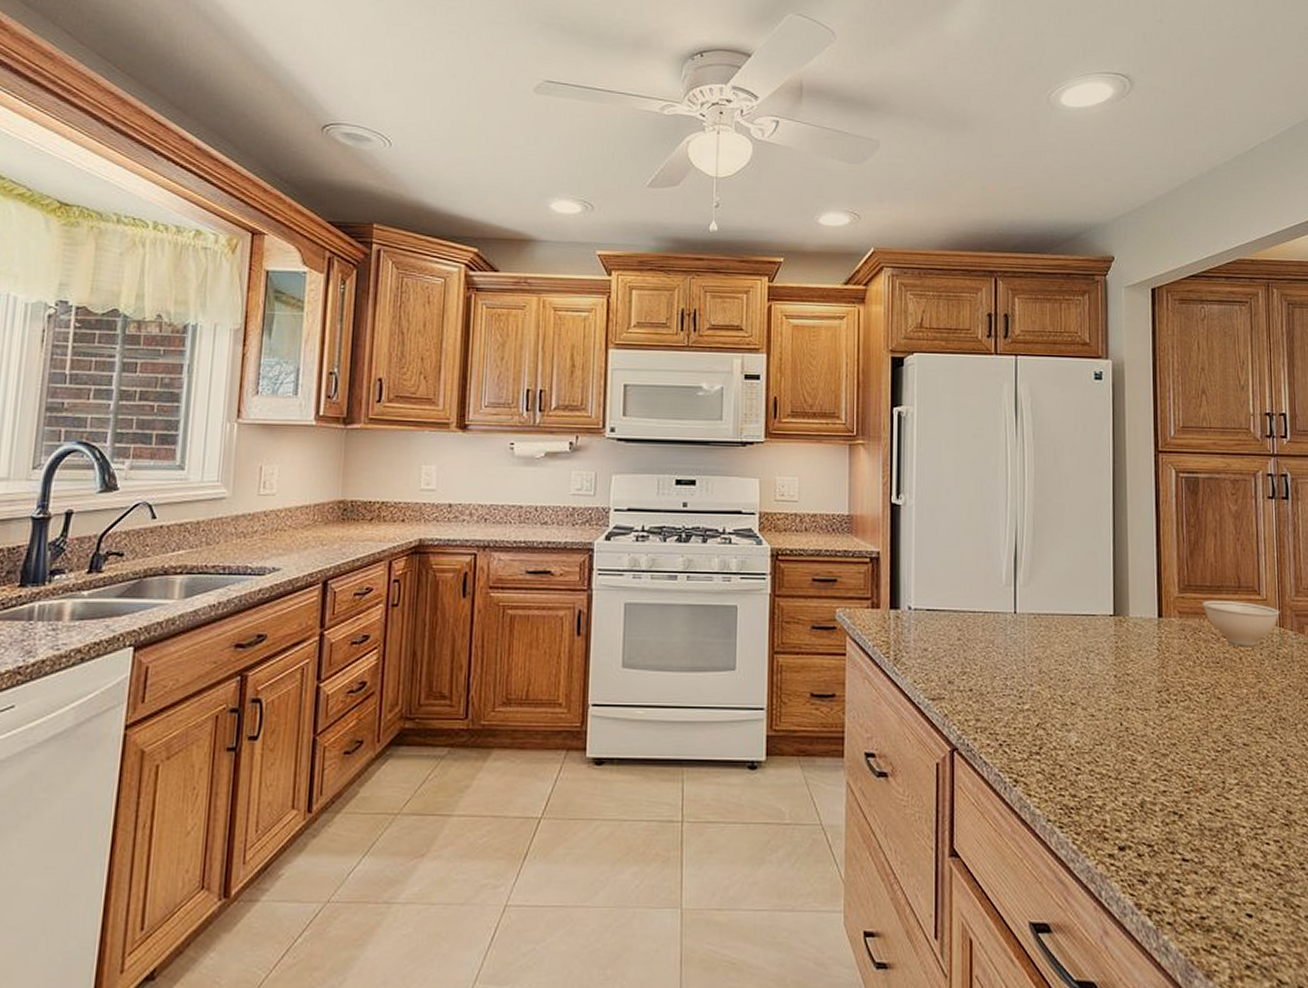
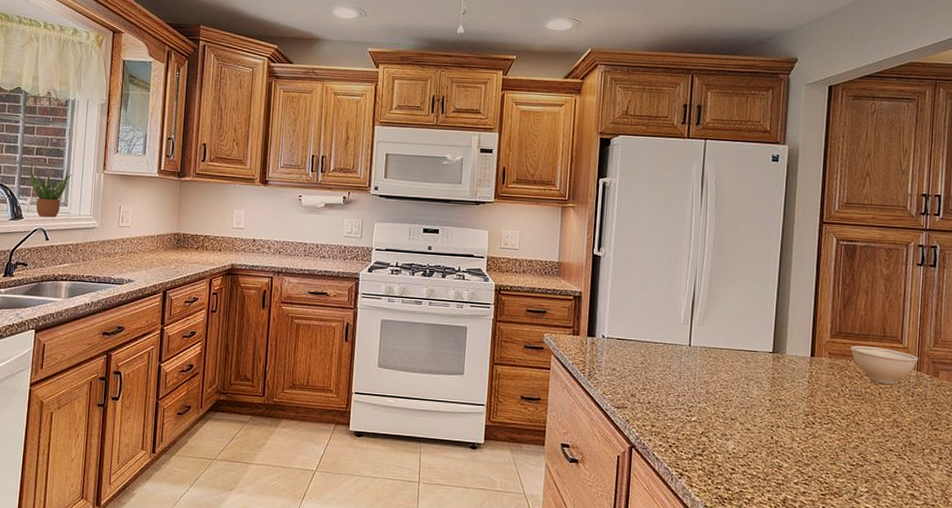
potted plant: none [129,410,193,487] -> present [30,162,73,218]

